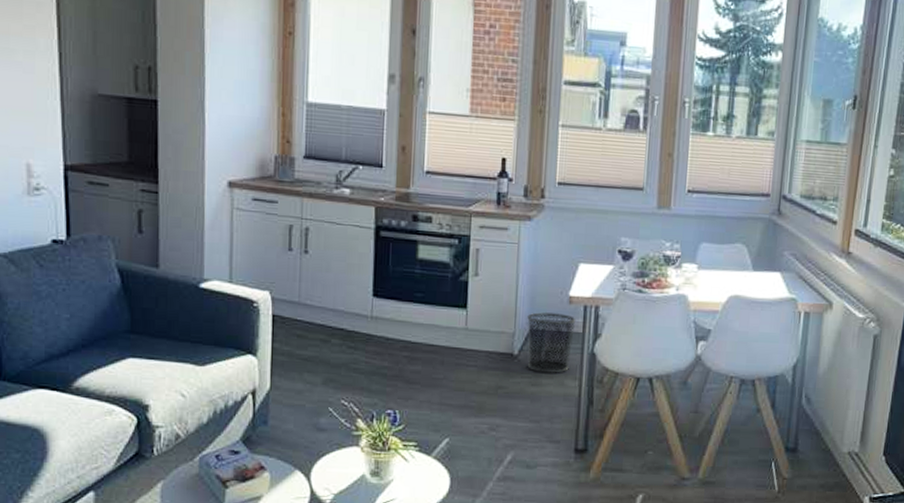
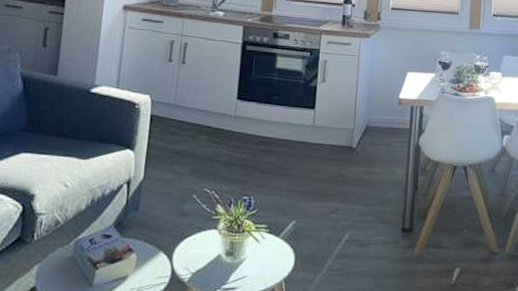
waste bin: present [527,312,576,373] -> none [363,112,405,163]

